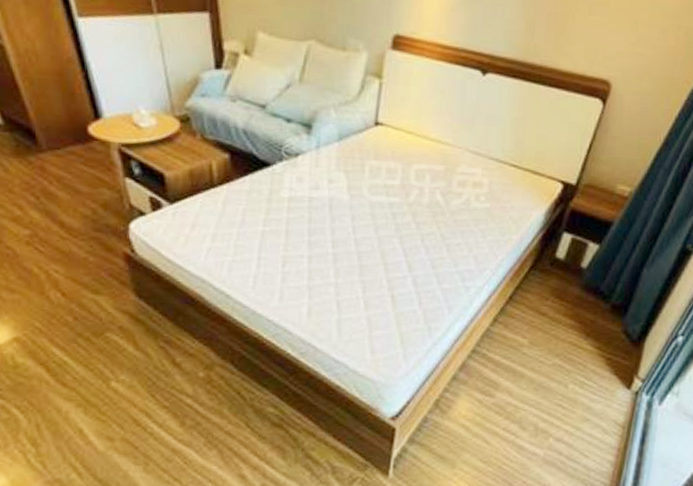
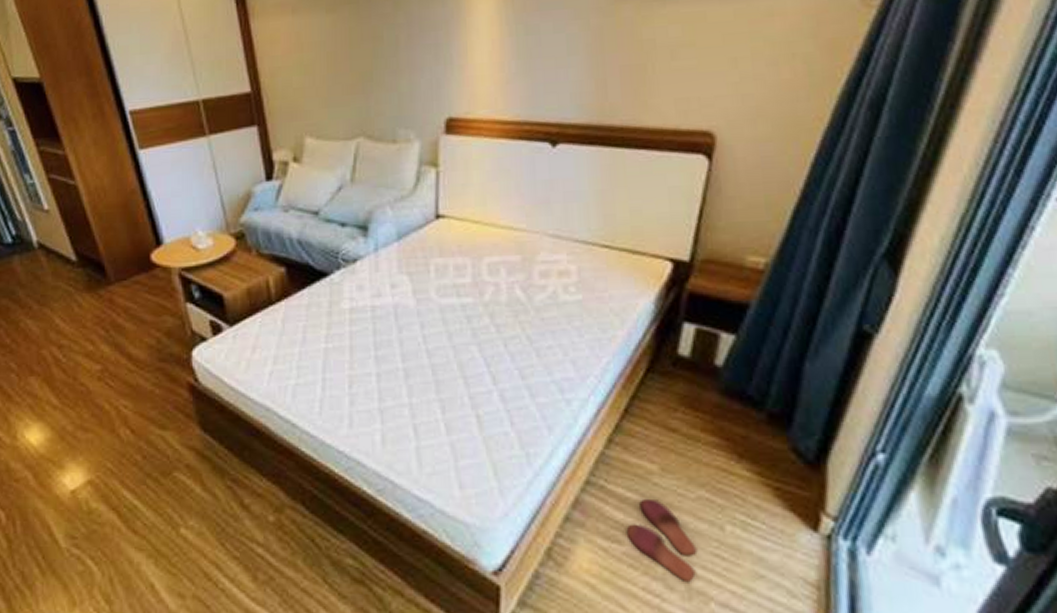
slippers: none [497,365,548,425] -> present [626,499,699,583]

